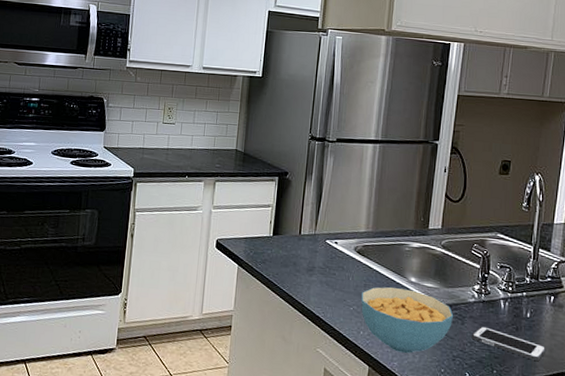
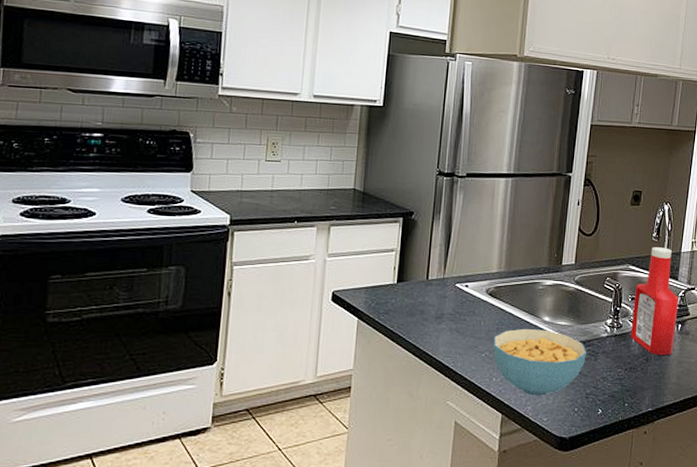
cell phone: present [471,326,547,361] -> none [604,360,674,389]
ketchup bottle: none [499,217,552,326] -> present [630,247,680,355]

